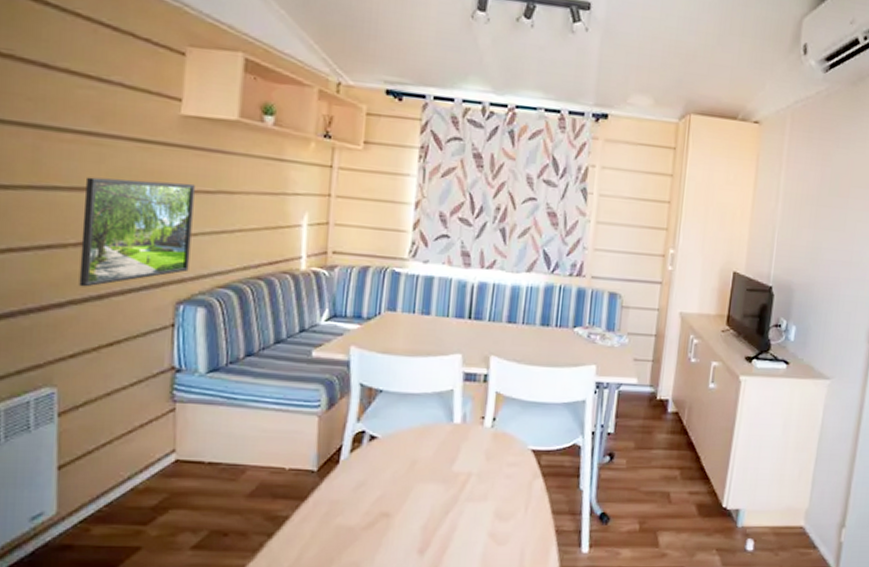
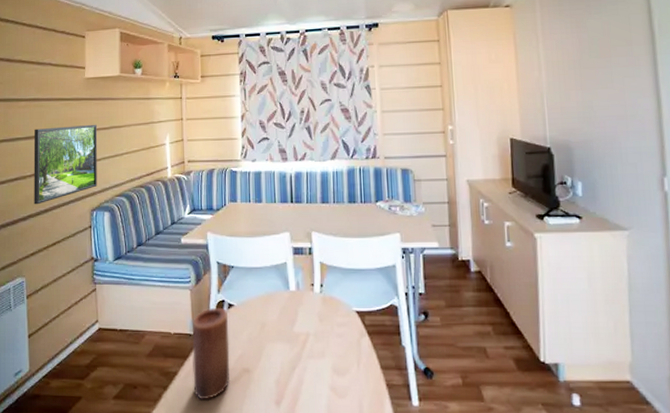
candle: none [310,439,368,550] -> present [192,307,231,400]

